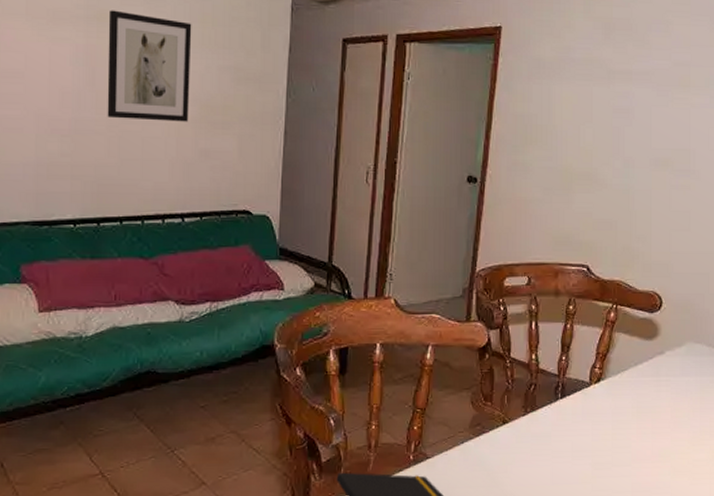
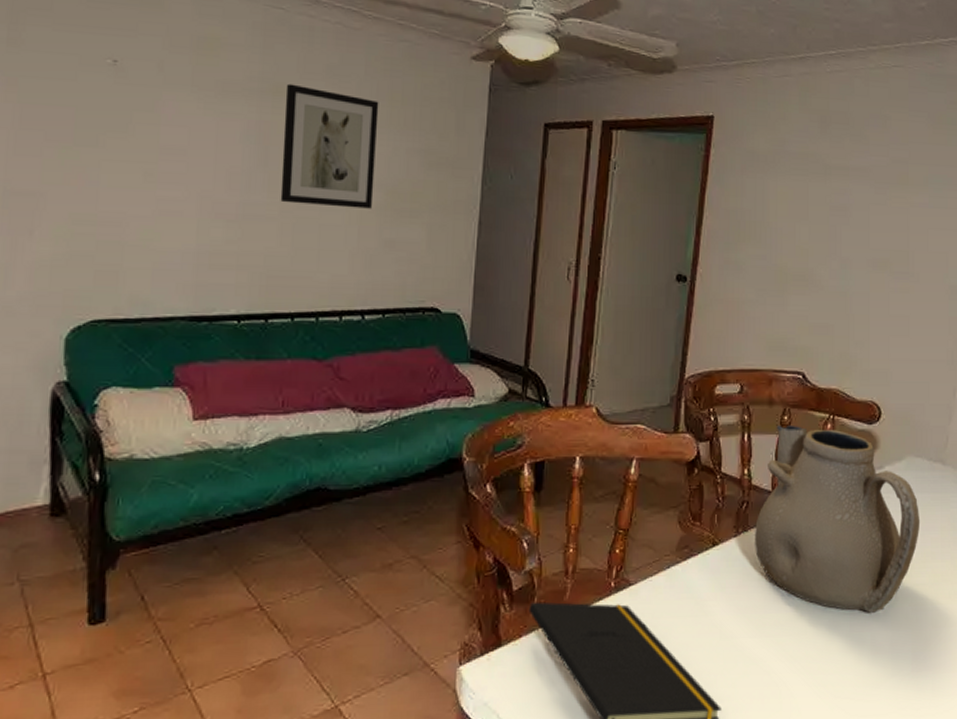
teapot: none [542,313,700,486] -> present [755,424,921,613]

